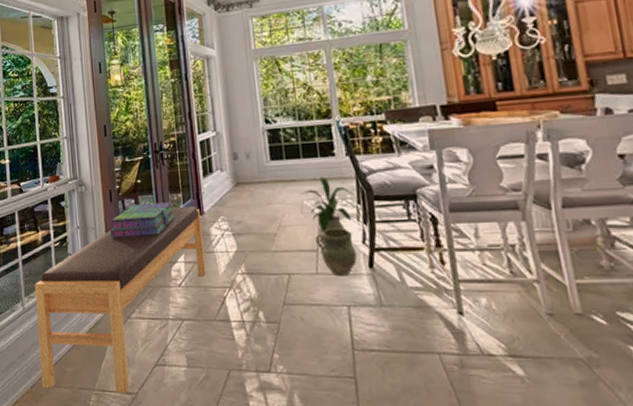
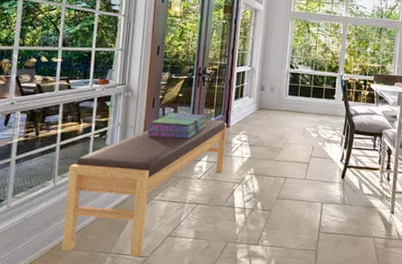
house plant: present [300,176,353,243] -> none [305,112,342,159]
ceramic jug: present [315,229,357,277] -> none [309,149,335,183]

